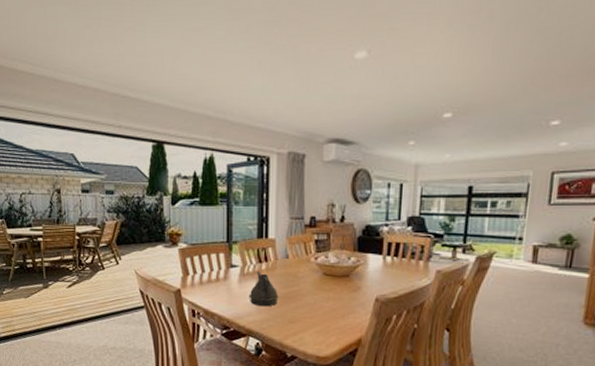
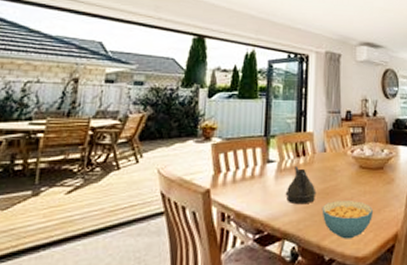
cereal bowl: none [284,305,336,340] -> present [322,201,373,239]

